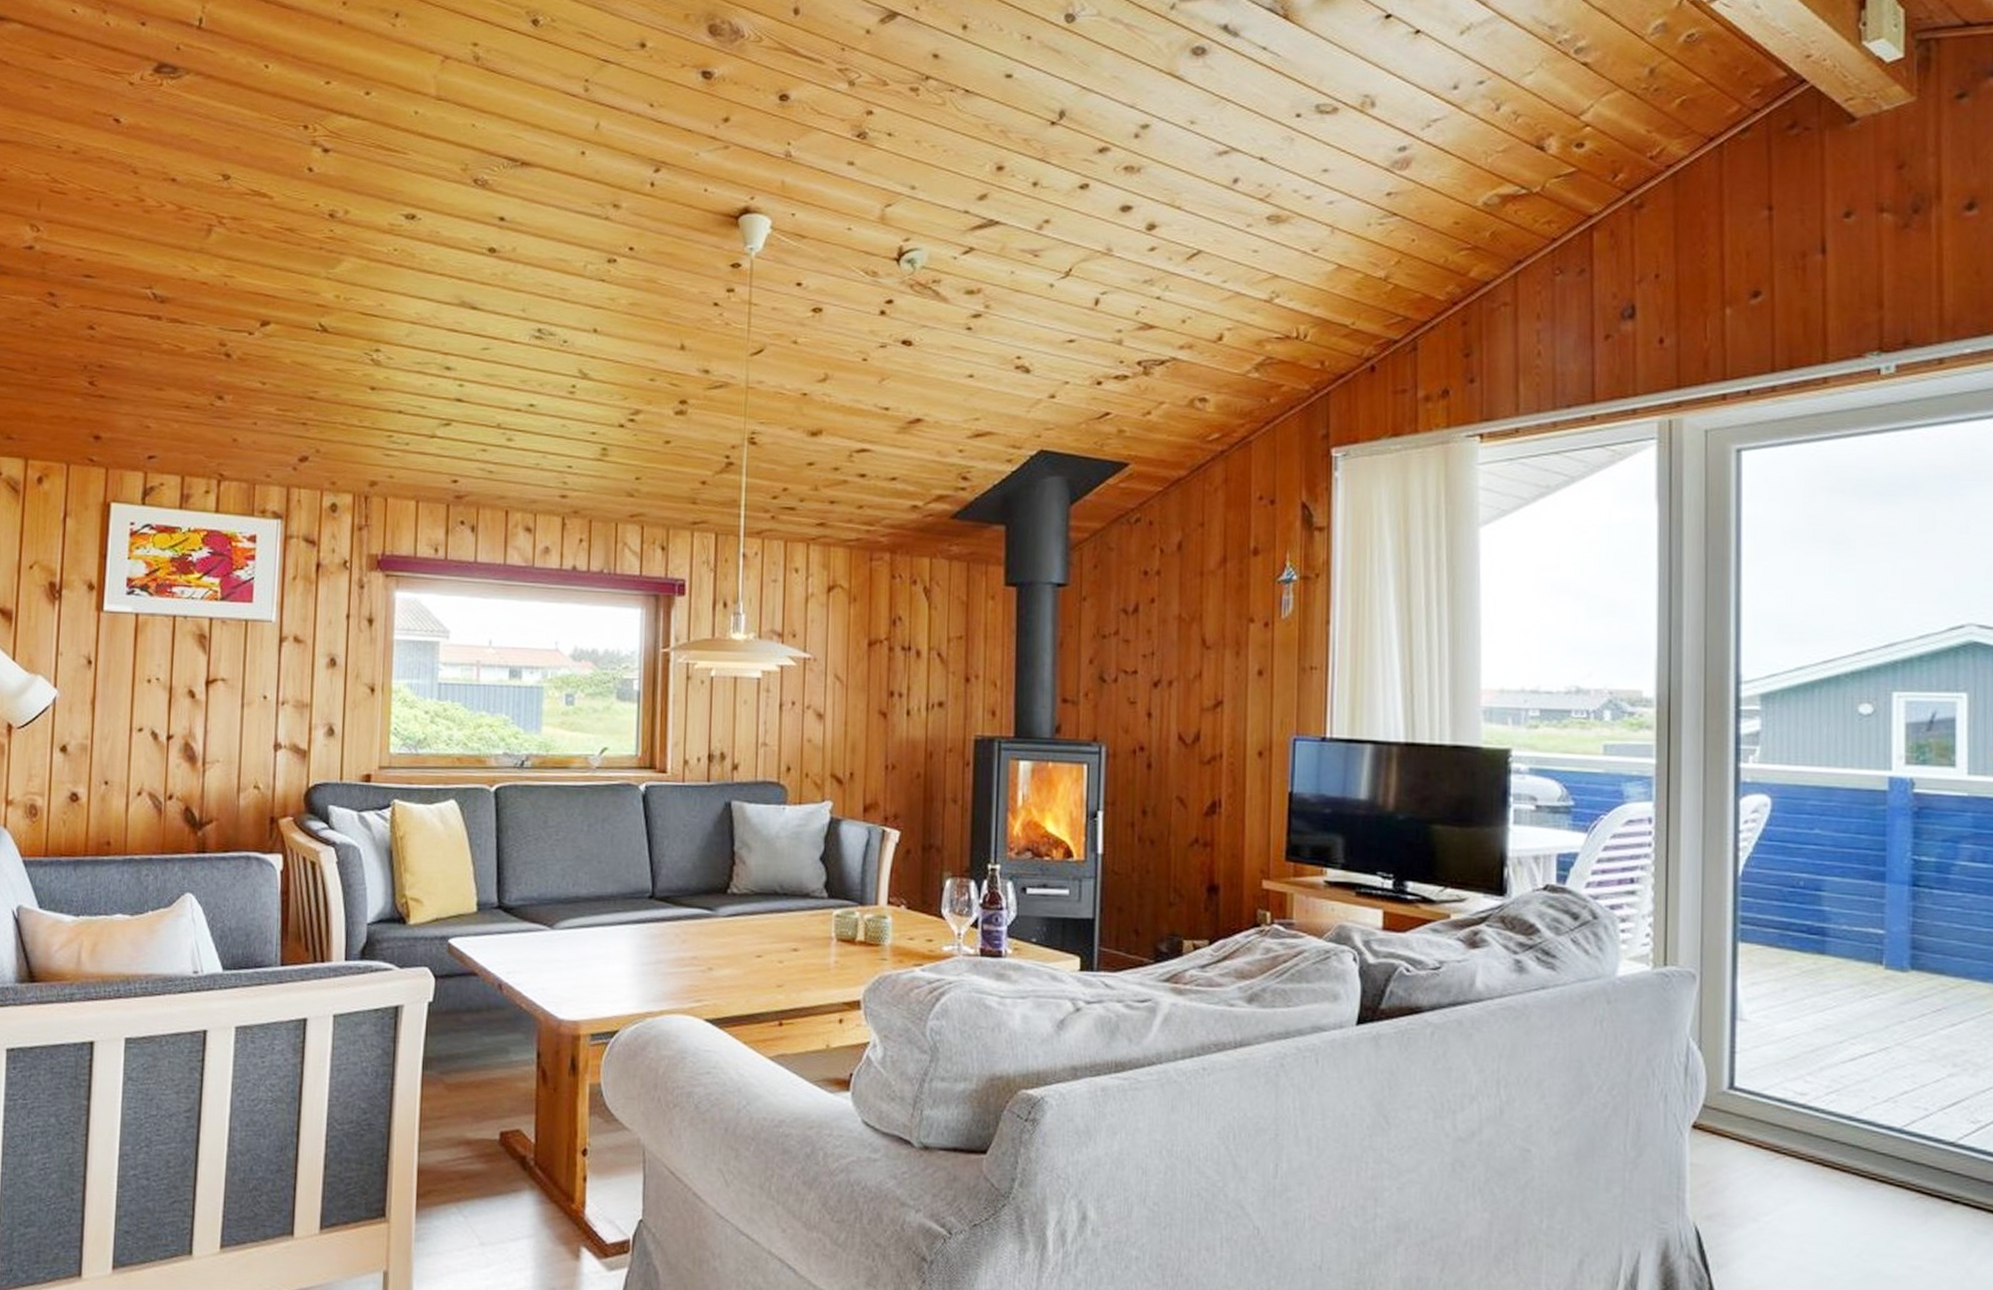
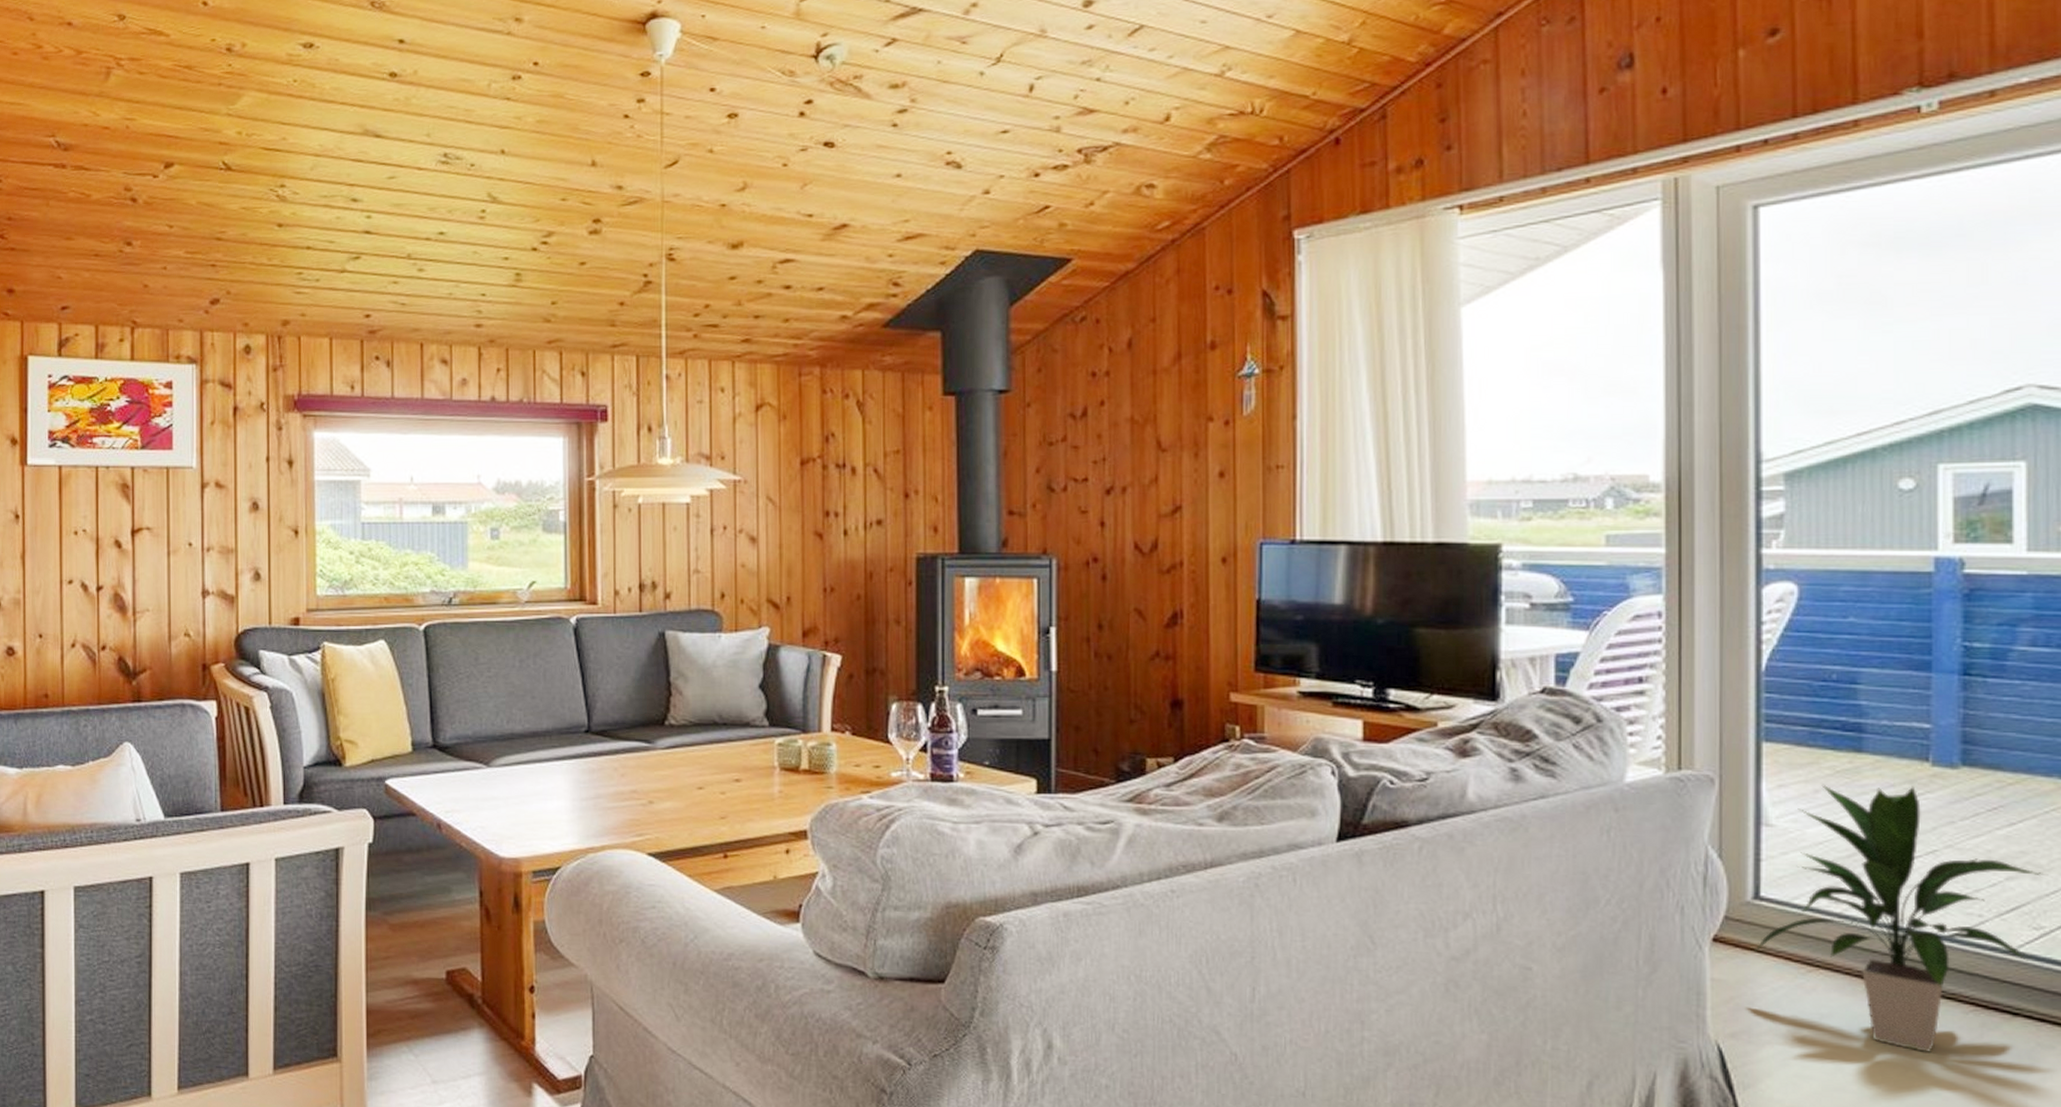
indoor plant: none [1728,983,1982,1236] -> present [1753,784,2045,1052]

